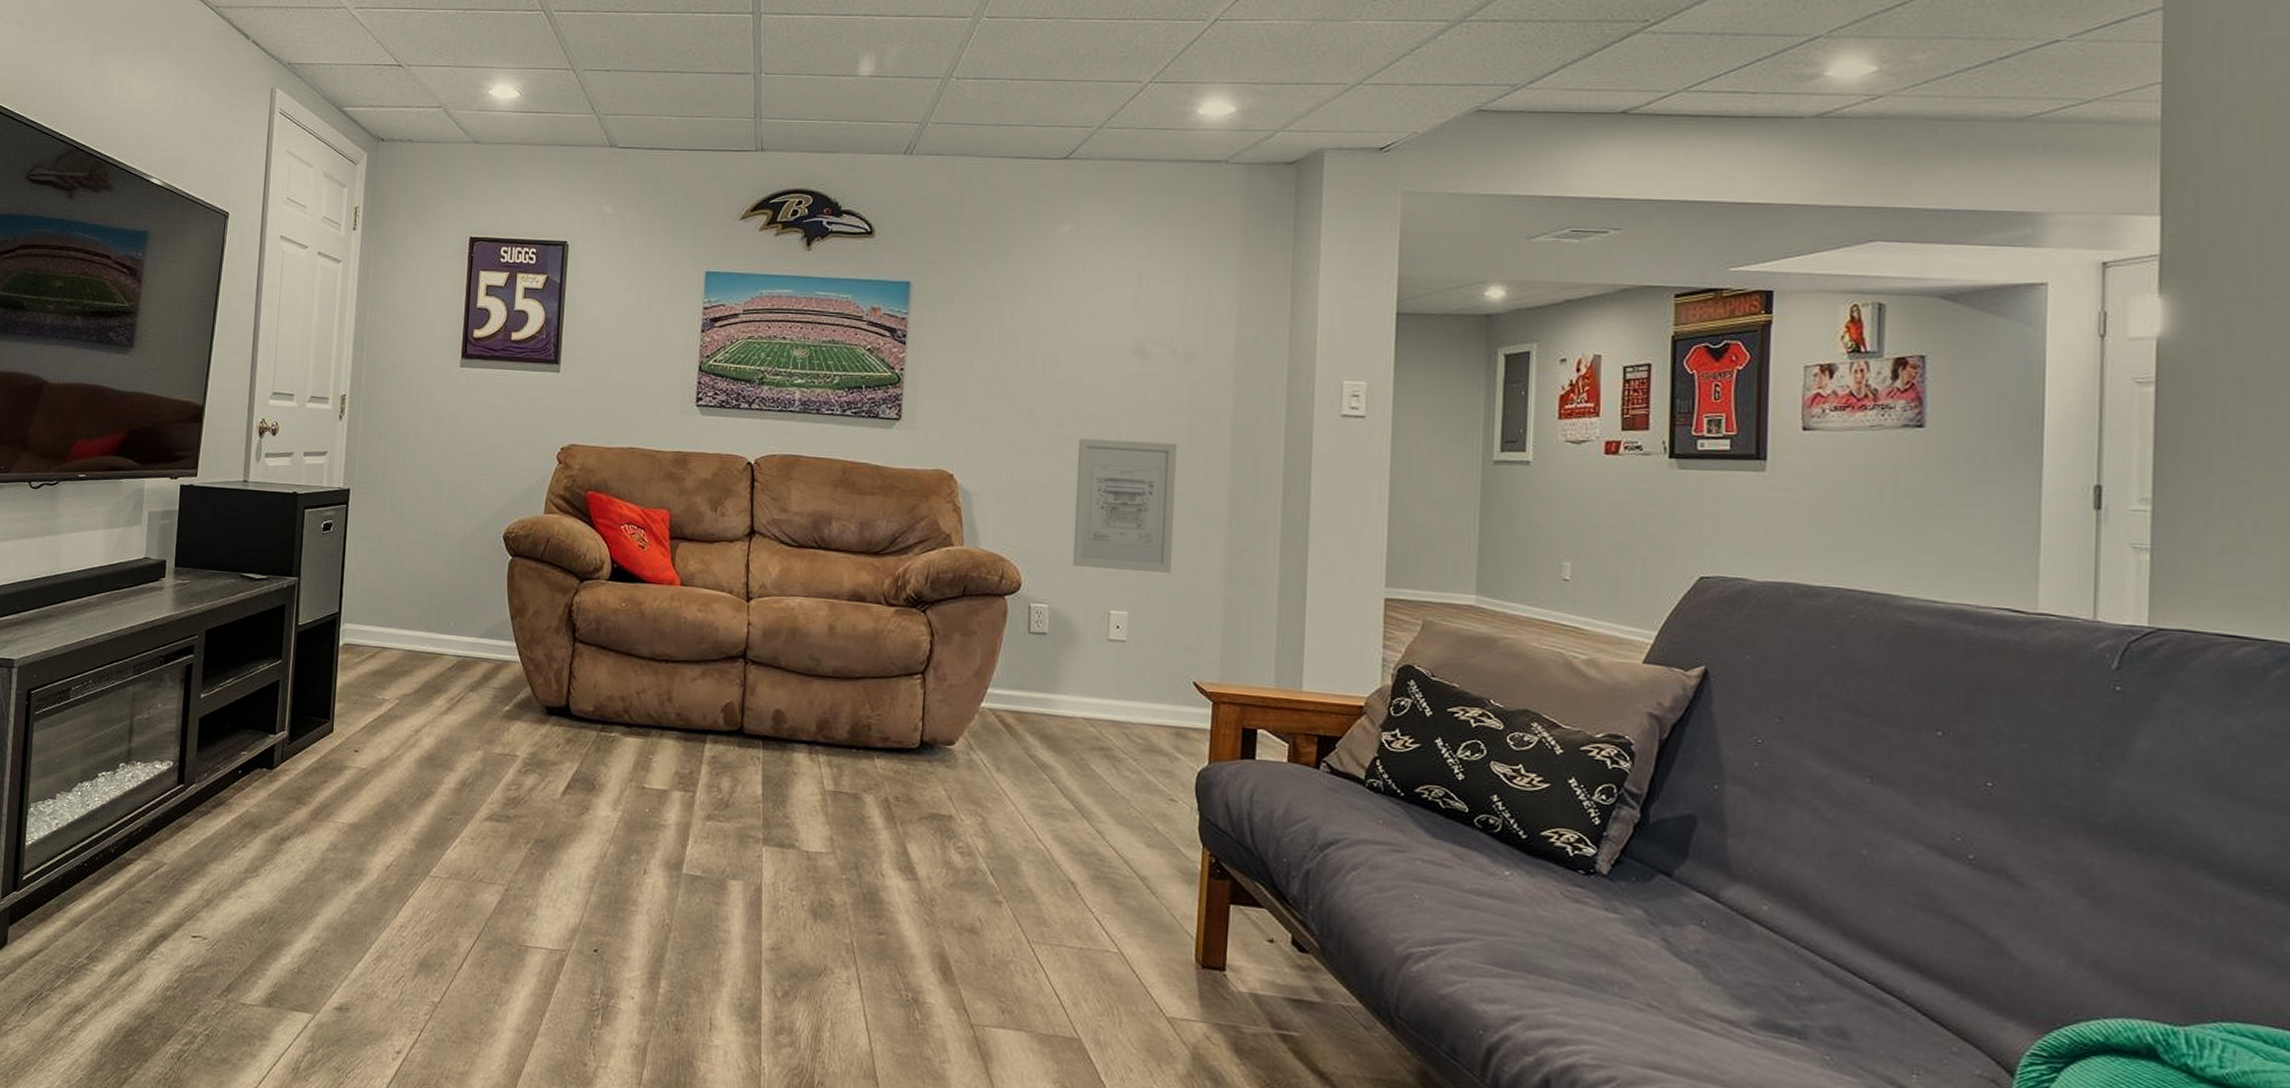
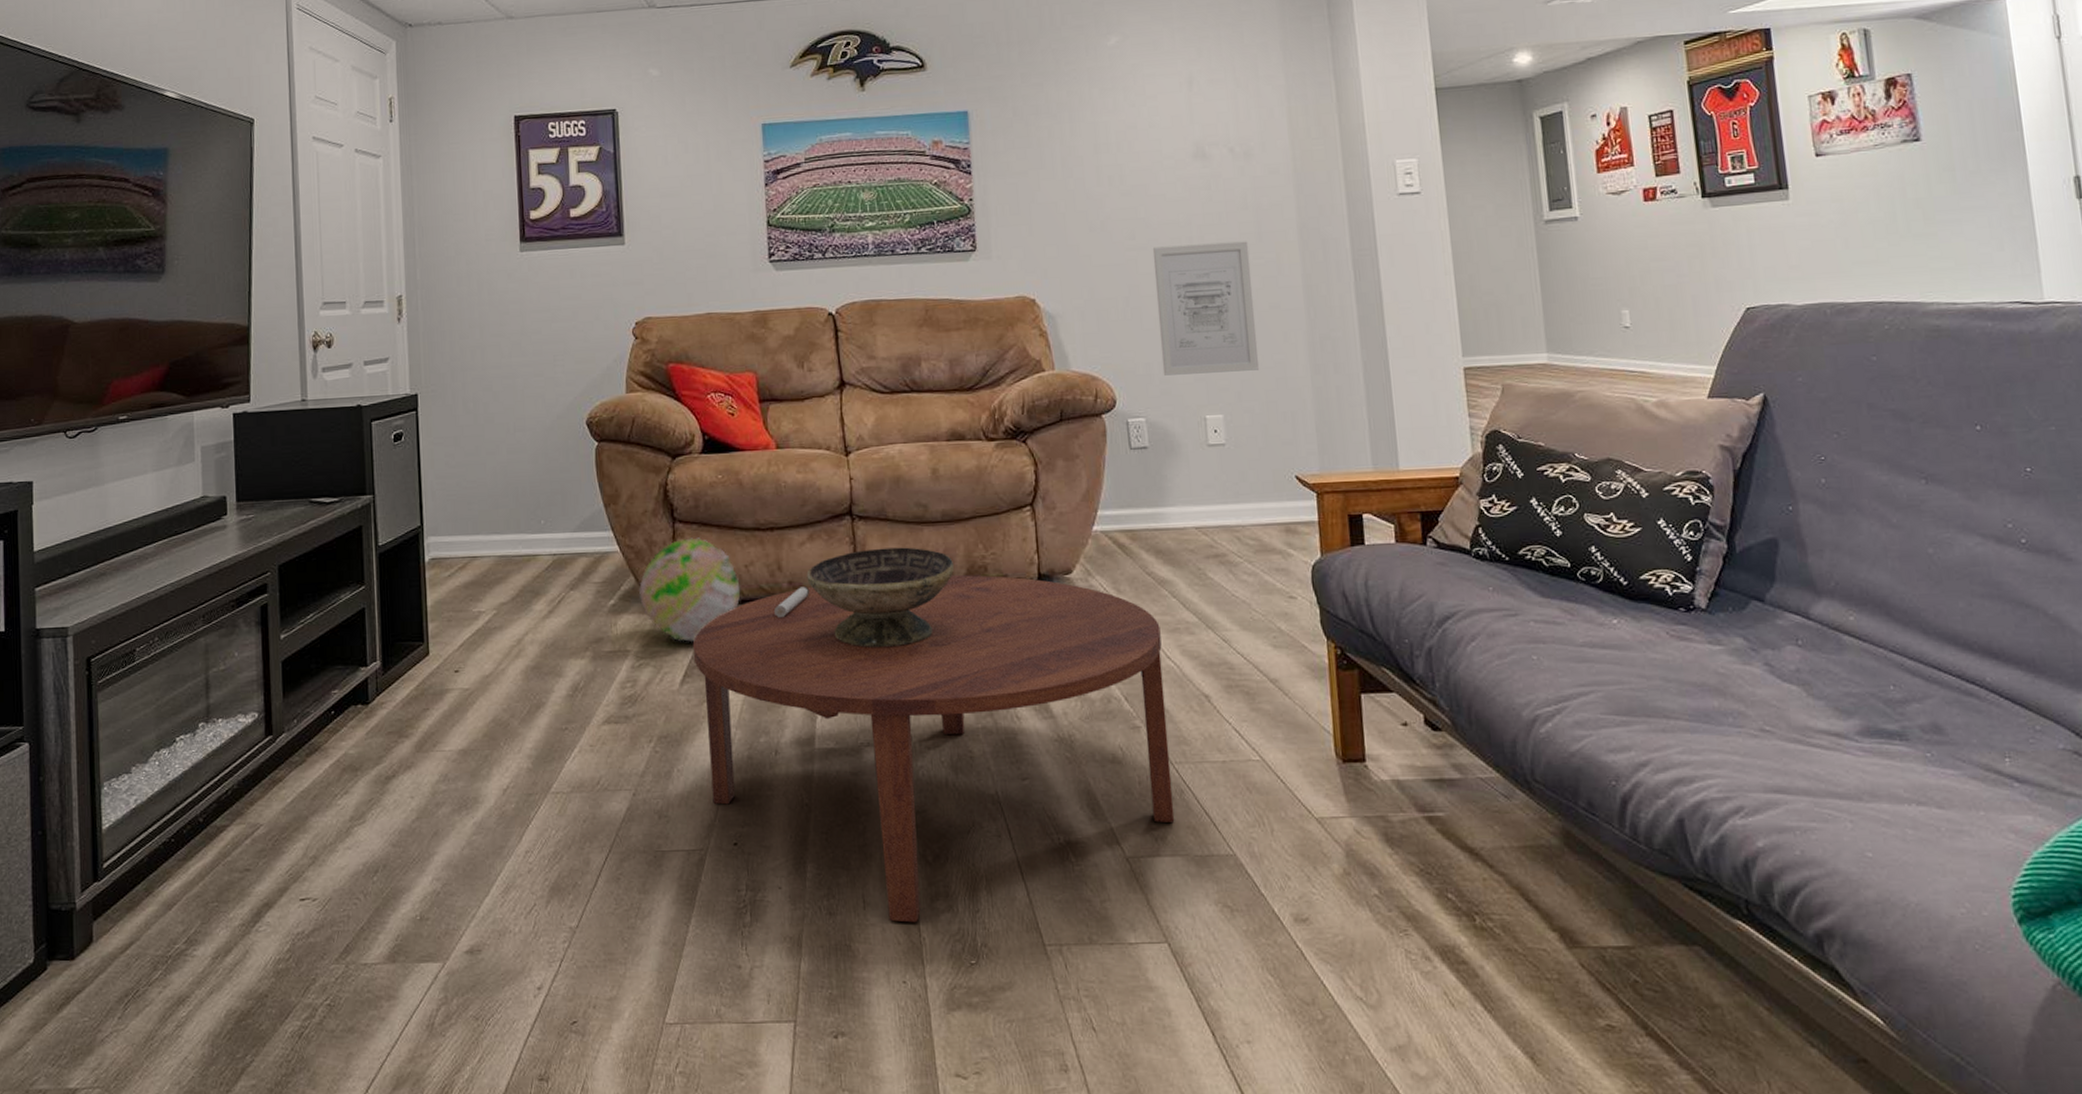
decorative ball: none [534,658,630,756] -> present [639,537,741,642]
coffee table: none [577,720,1035,1052] -> present [692,574,1175,923]
candle: none [660,718,695,747] -> present [774,585,809,618]
decorative bowl: none [694,693,838,790] -> present [806,547,954,648]

